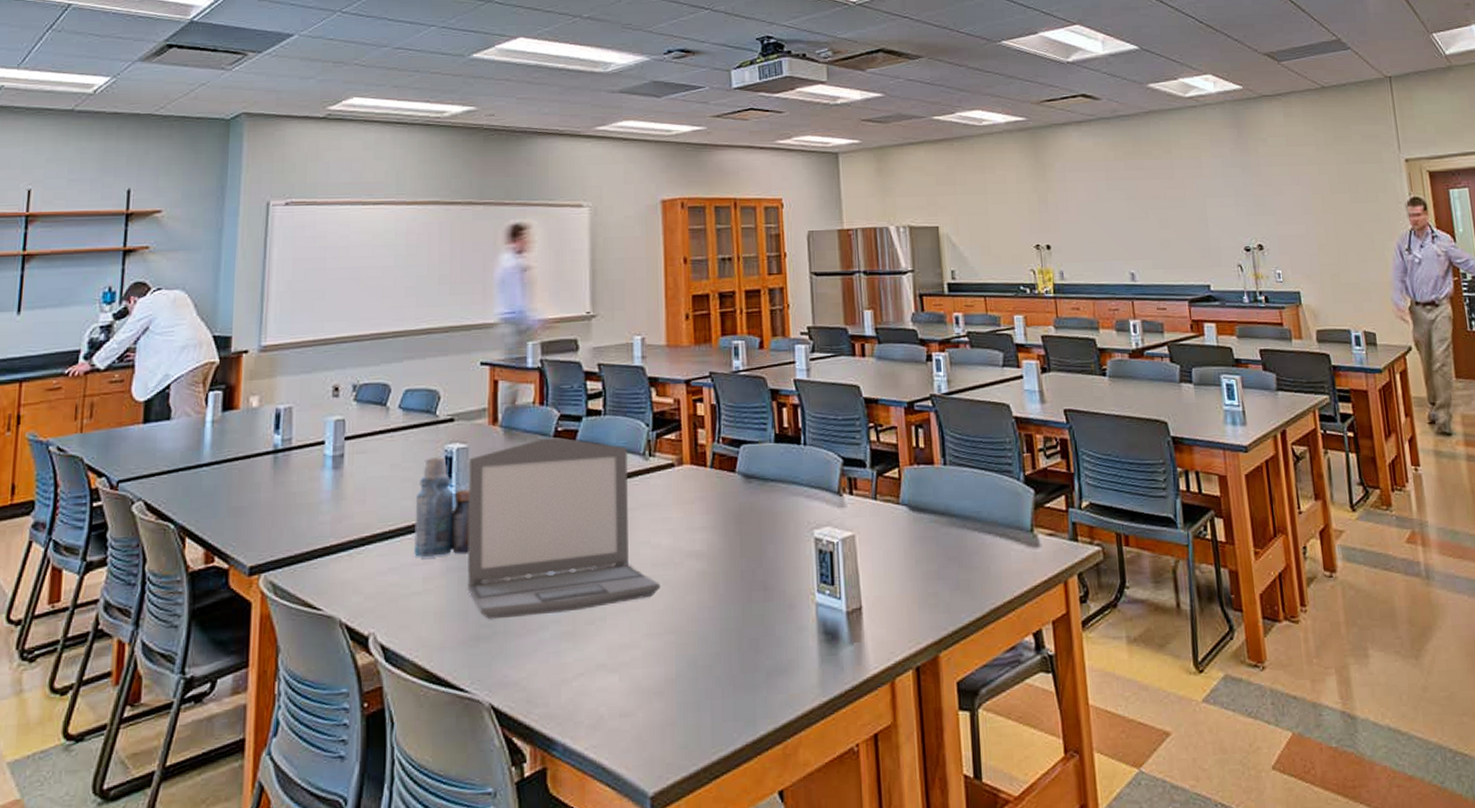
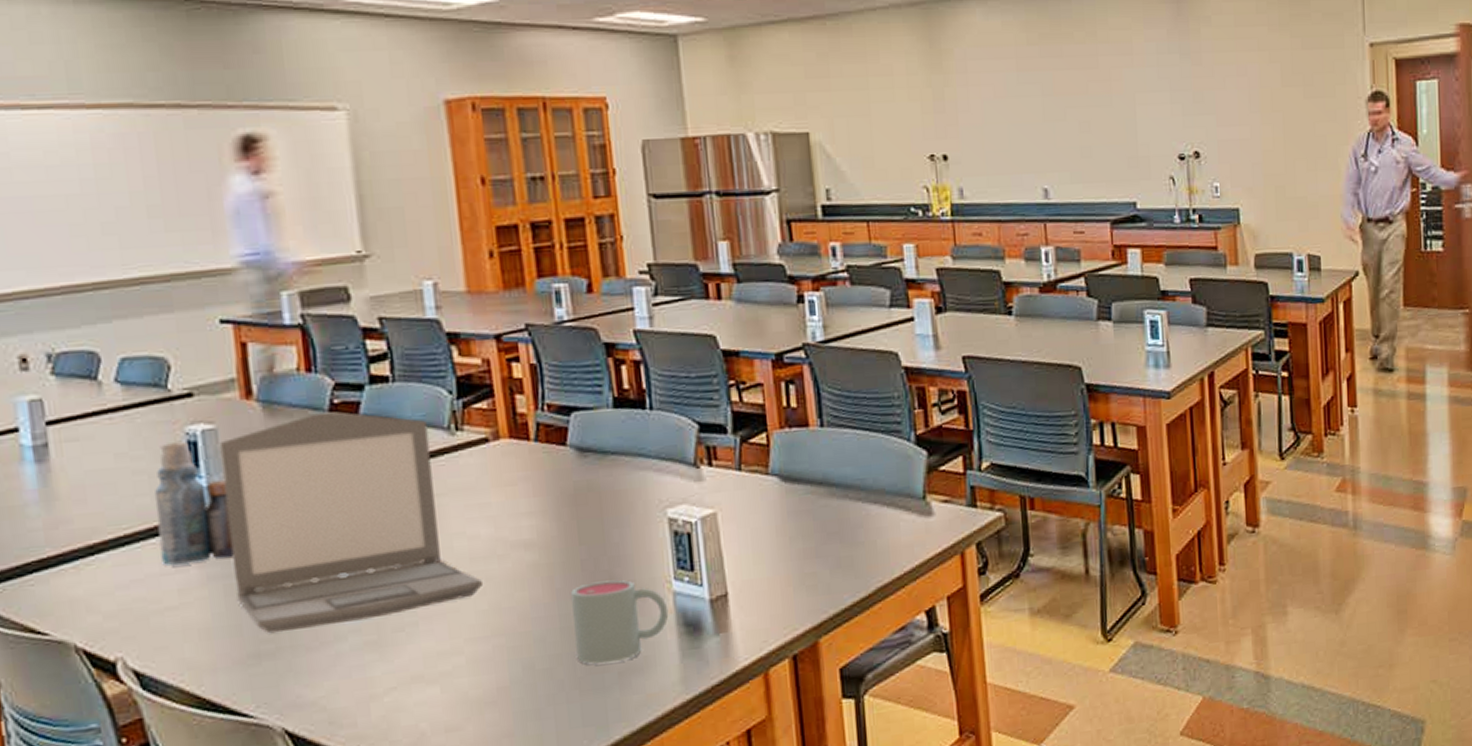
mug: none [732,589,812,664] -> present [571,580,669,665]

